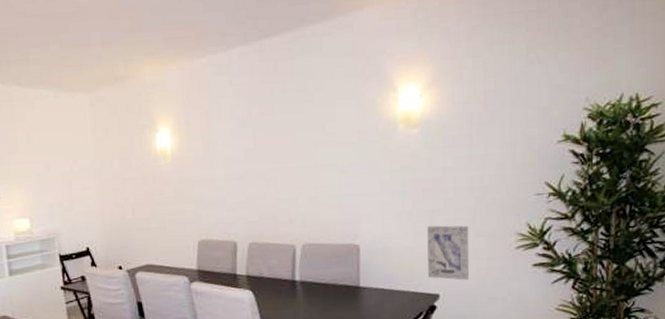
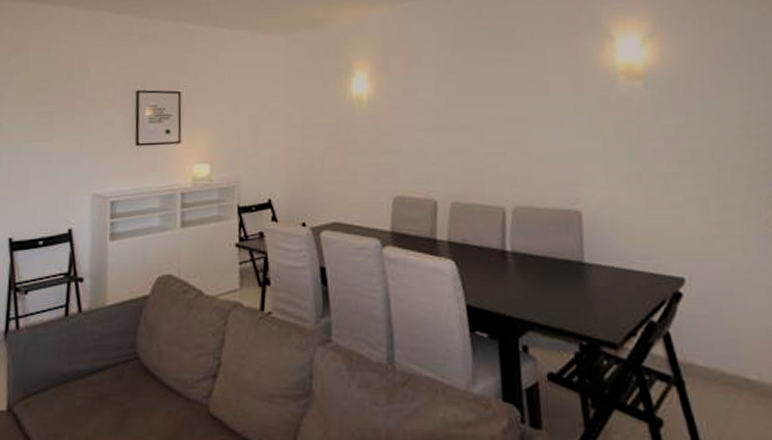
wall art: present [427,225,470,280] -> none [662,192,720,262]

